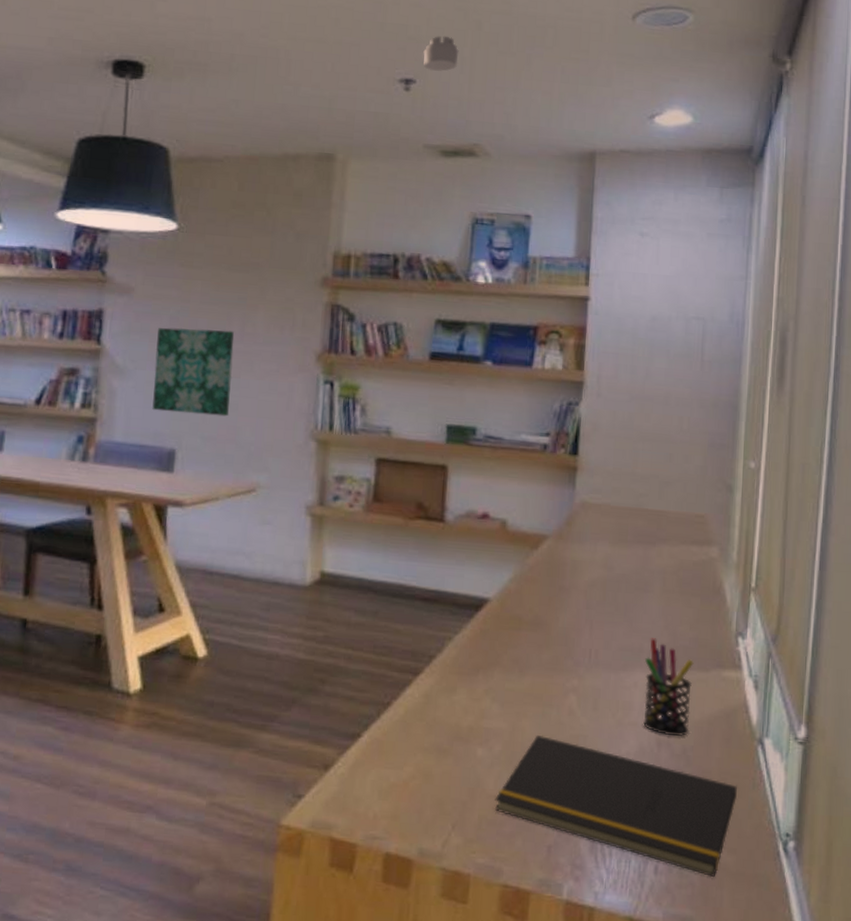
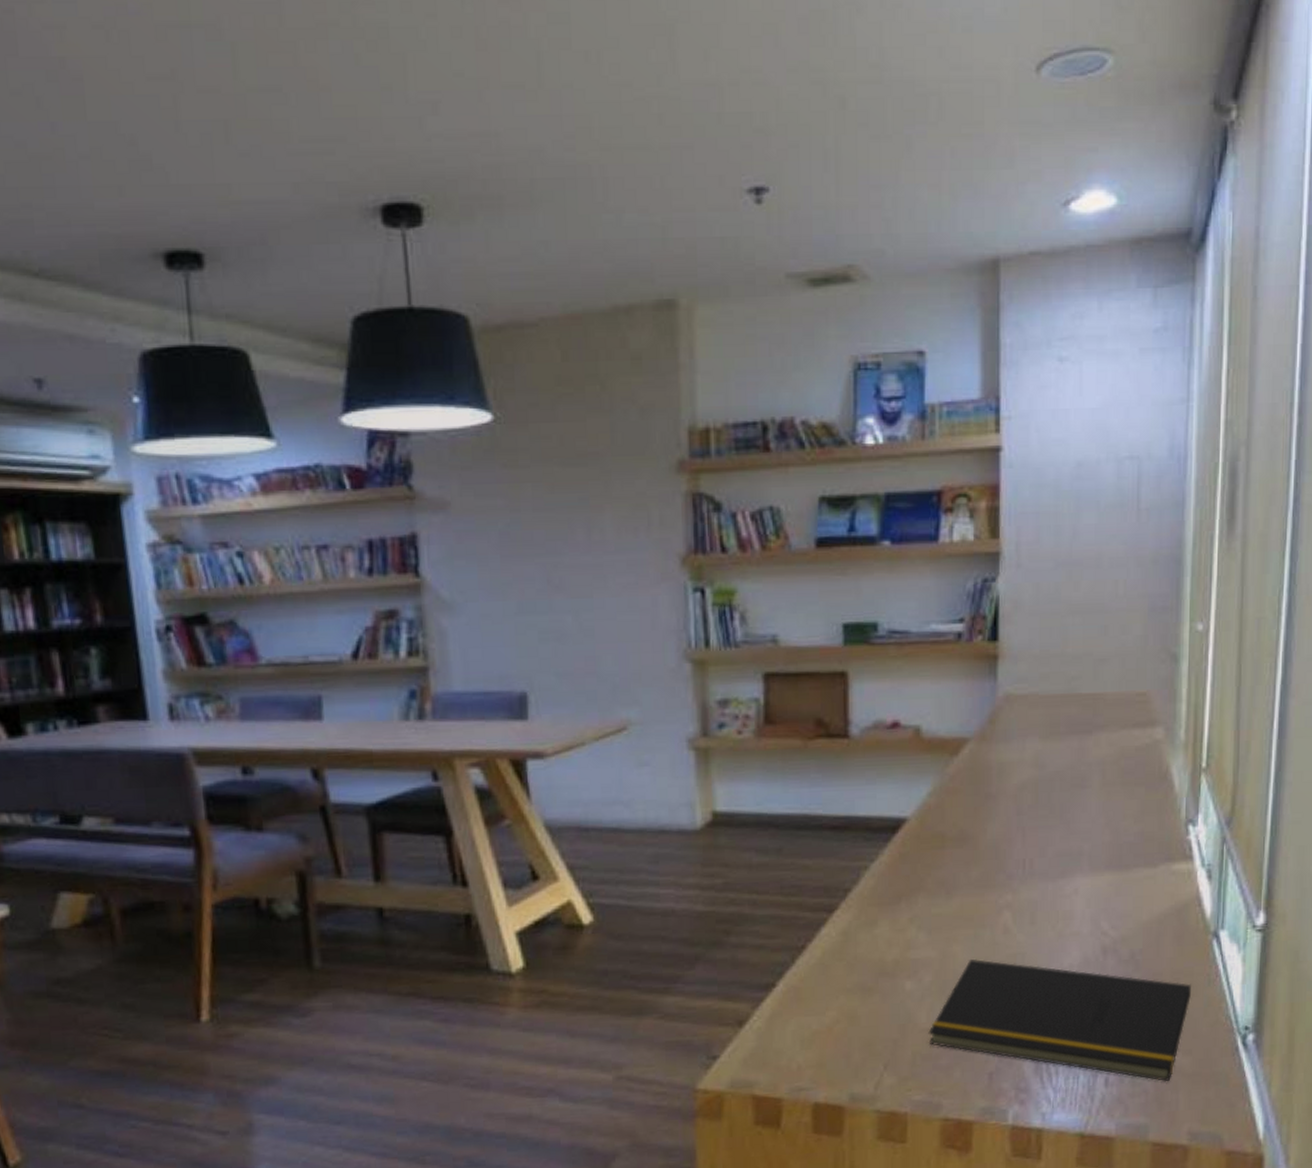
wall art: present [152,327,234,417] -> none [486,540,585,649]
smoke detector: present [423,35,459,72] -> none [775,122,820,172]
pen holder: present [642,638,694,736] -> none [1085,838,1140,941]

